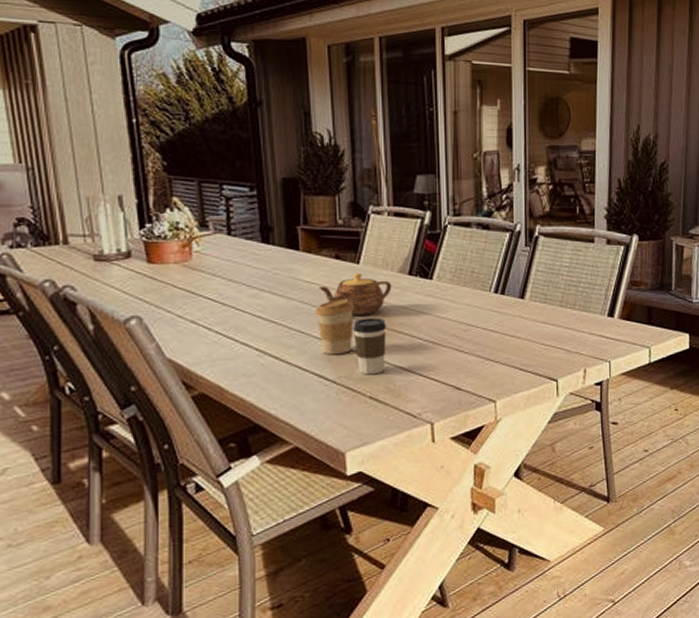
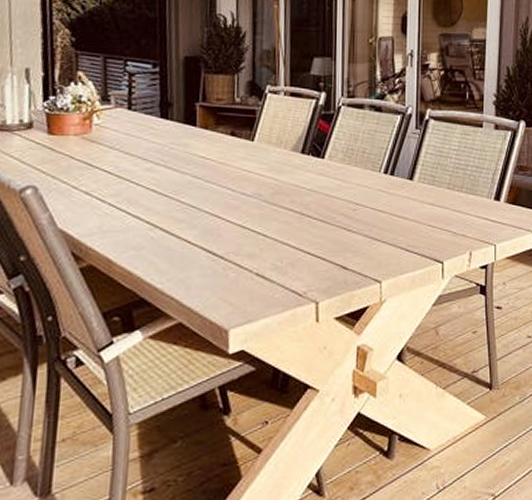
coffee cup: present [316,299,354,355] -> none [208,175,246,231]
teapot: present [319,273,392,315] -> none [213,150,284,191]
coffee cup: present [352,318,386,375] -> none [243,194,277,252]

